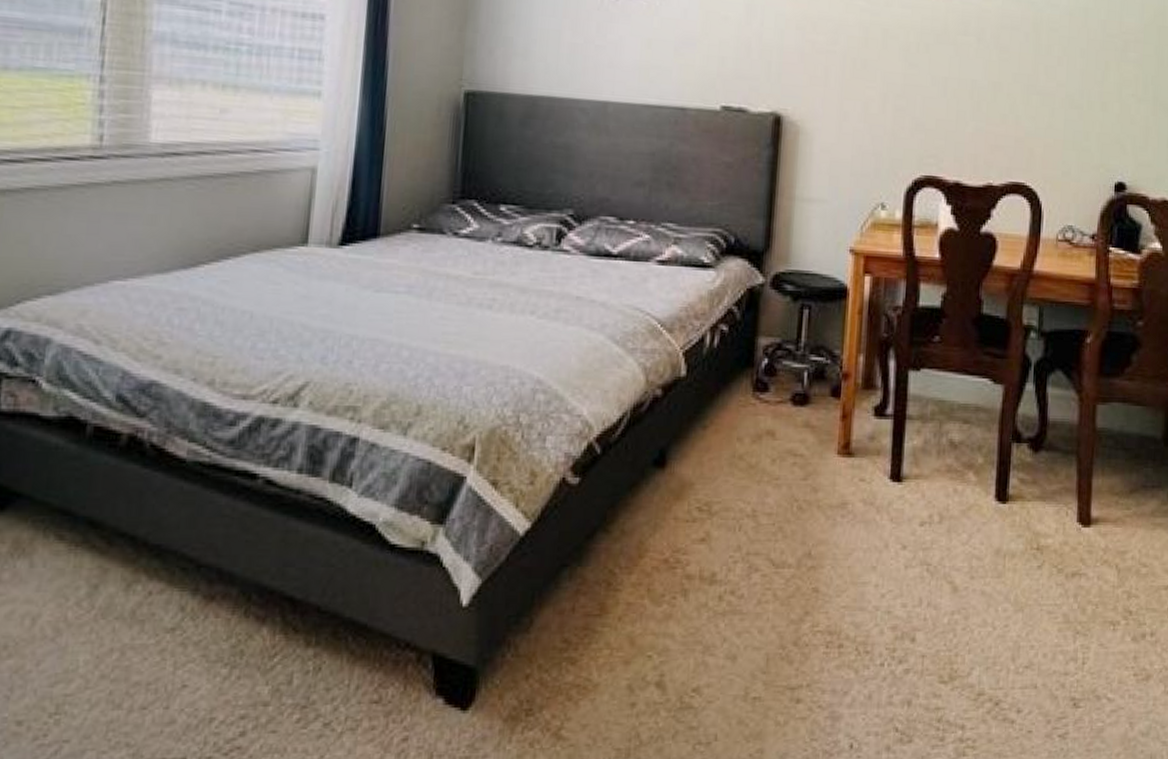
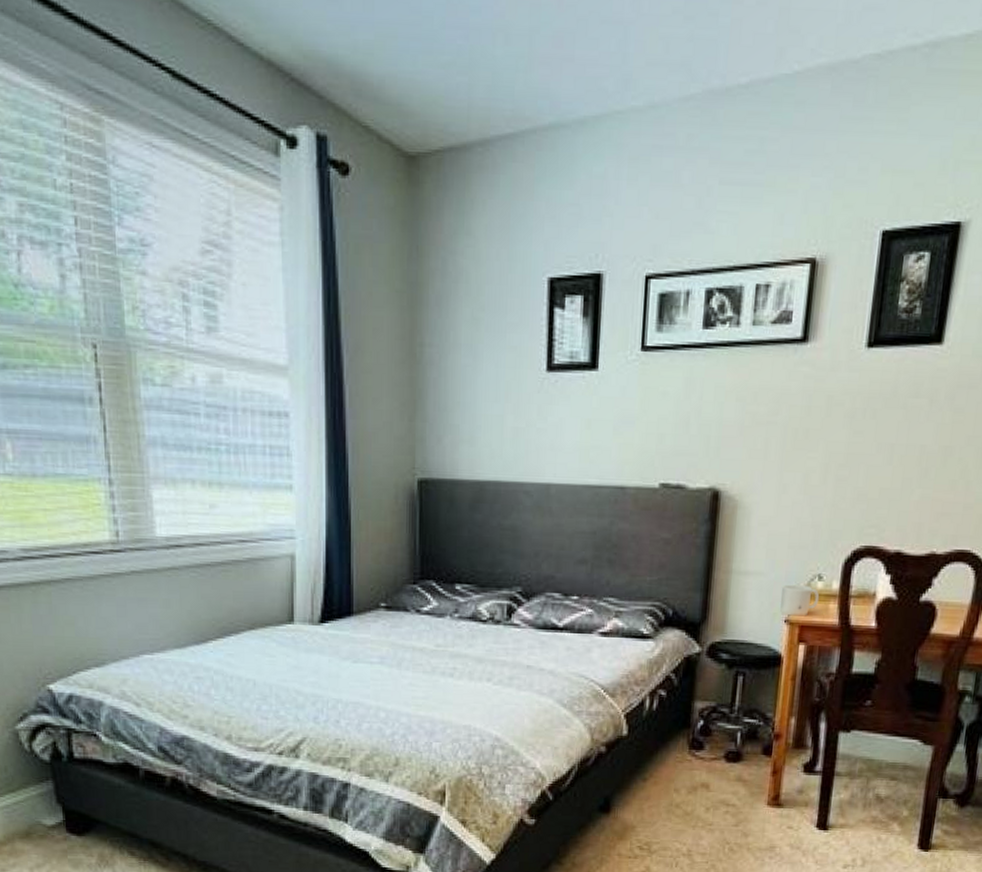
mug: none [845,212,884,248] -> present [780,584,820,618]

